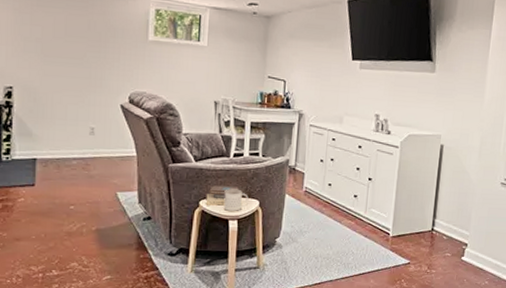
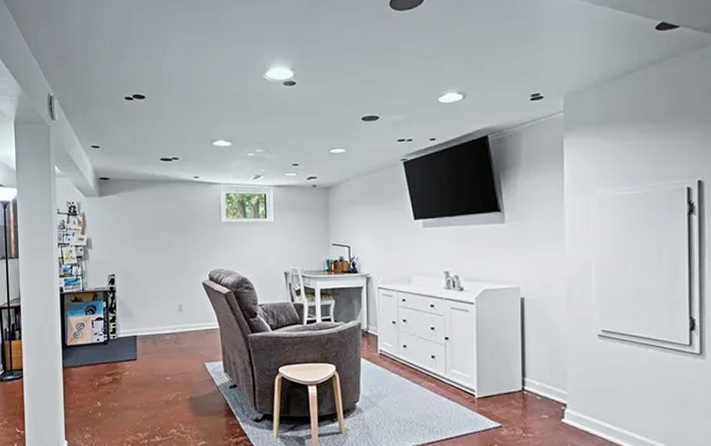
books: present [206,185,239,206] -> none [284,352,315,372]
mug: present [223,189,248,212] -> none [301,355,325,378]

